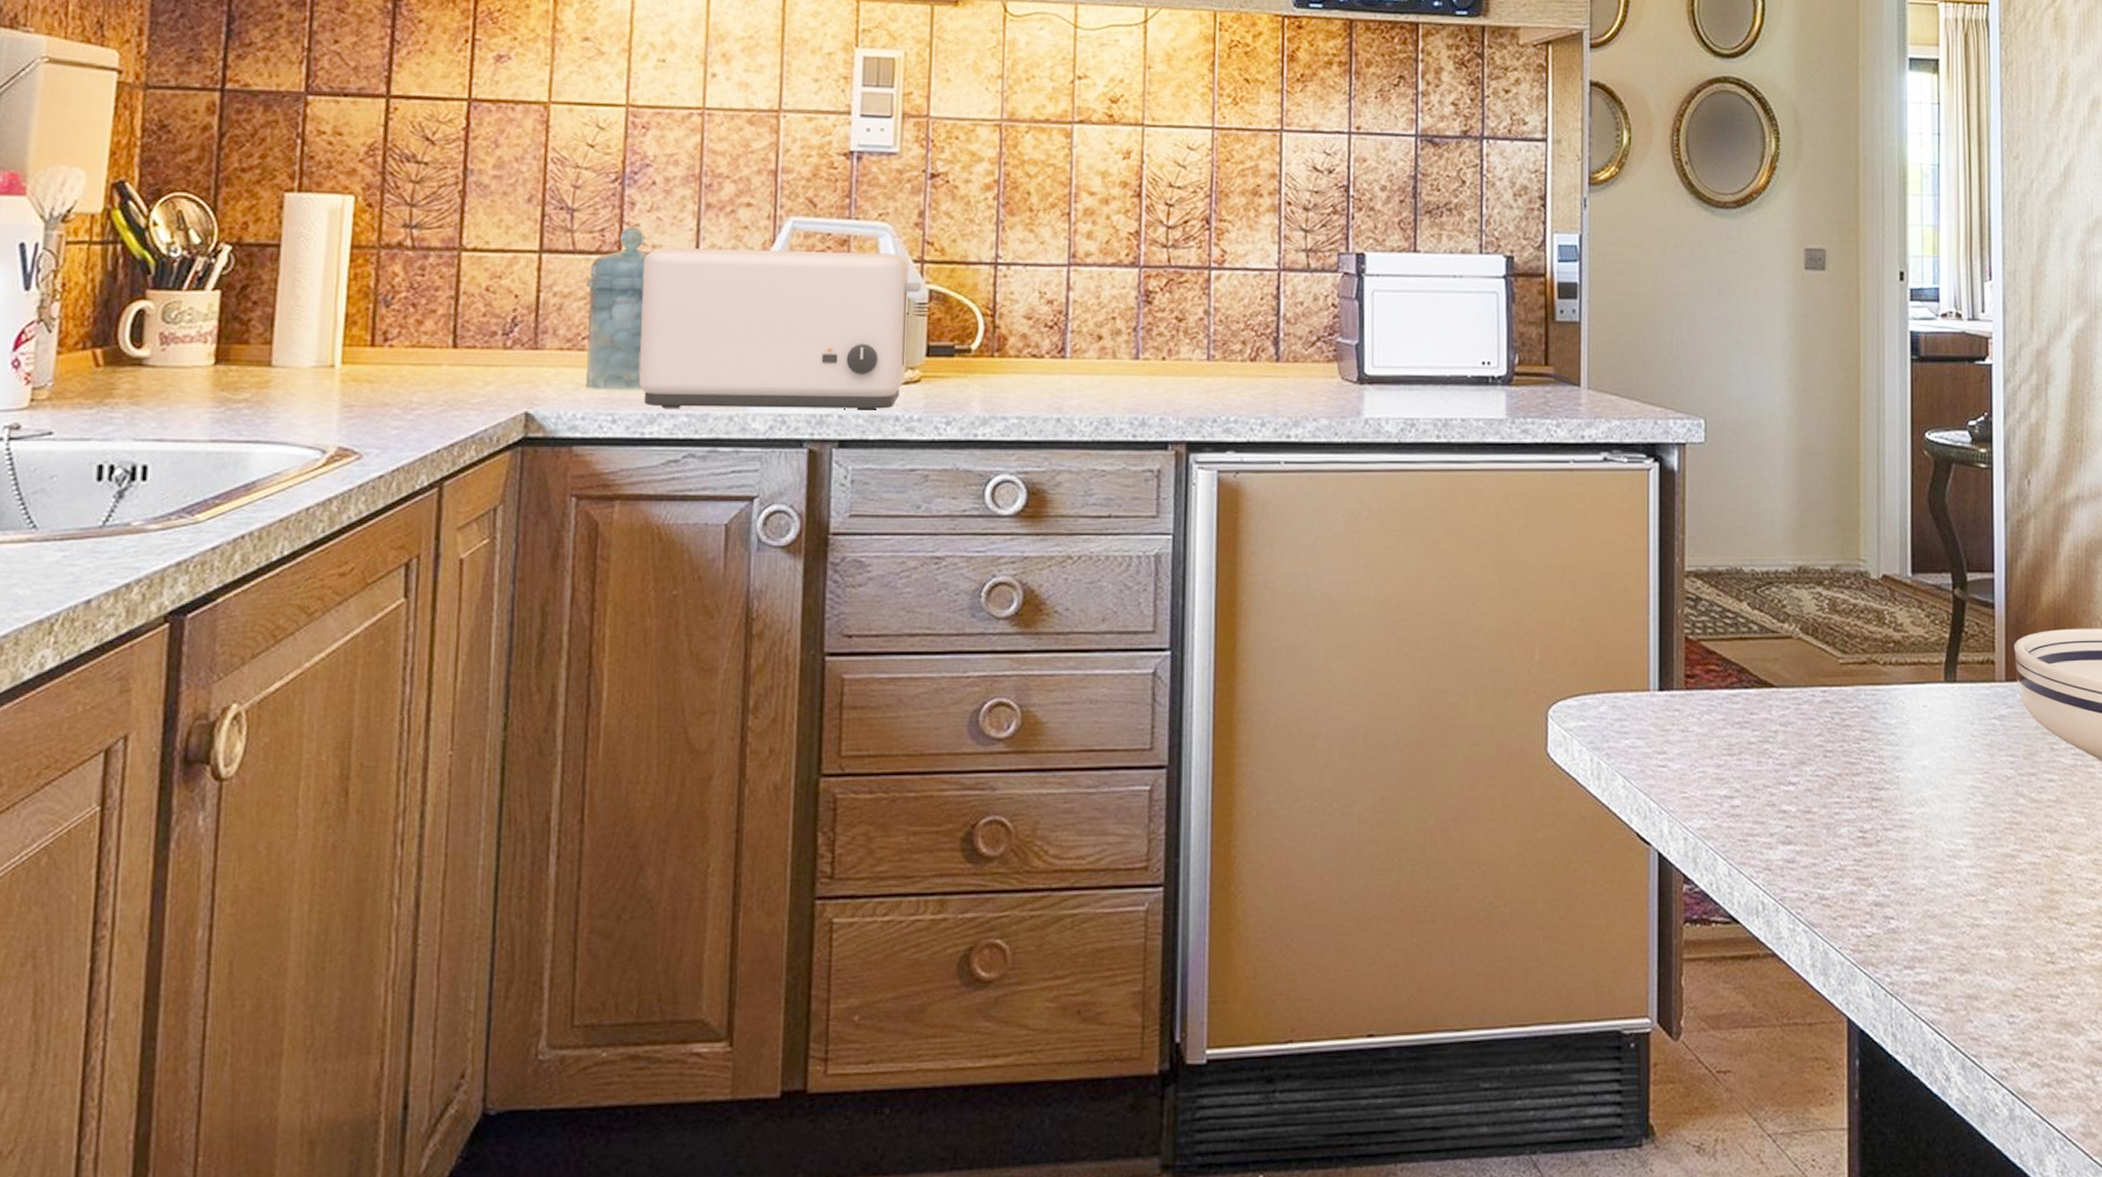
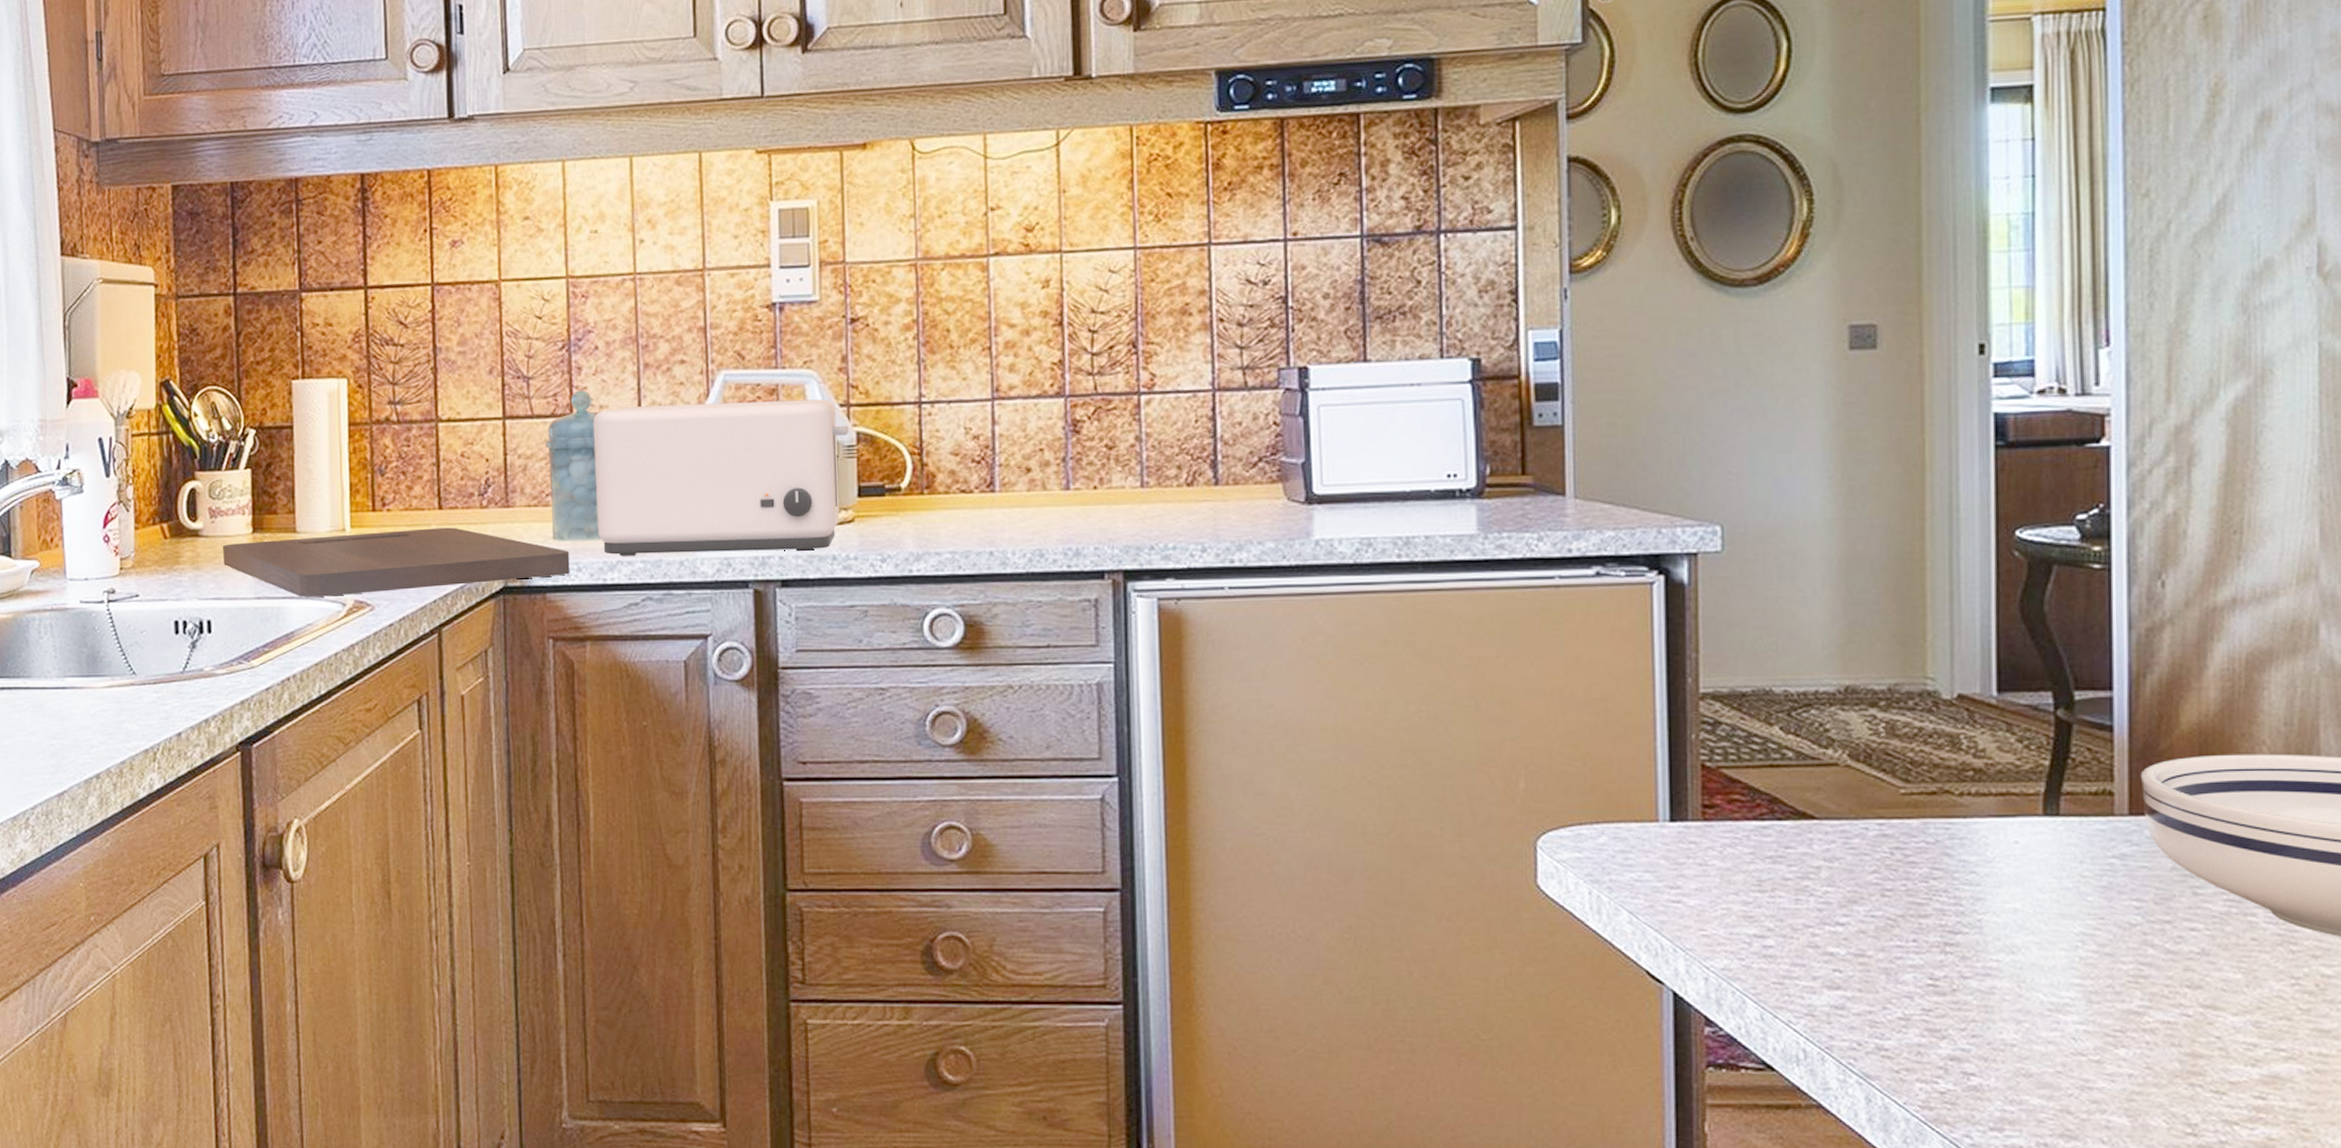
cutting board: none [172,368,604,442] -> present [223,527,570,597]

